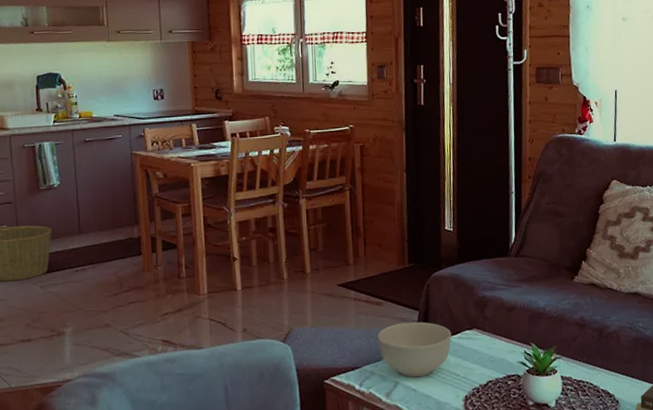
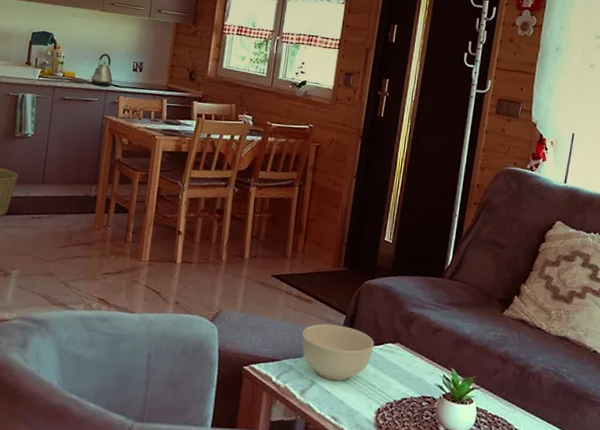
kettle: none [110,86,134,122] -> present [91,54,113,88]

